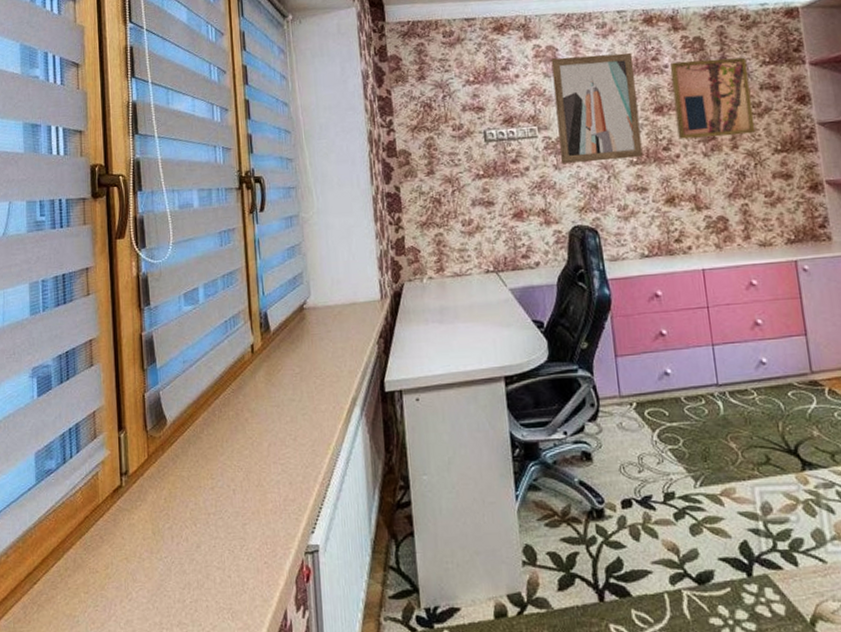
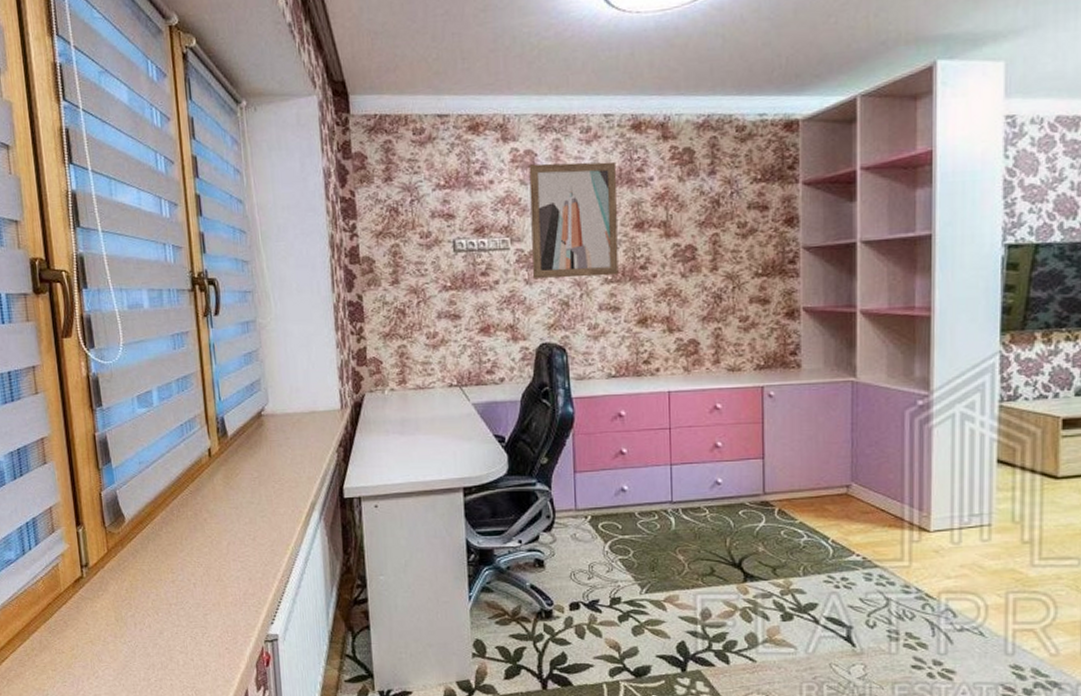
wall art: present [669,57,756,140] -> none [655,172,738,258]

